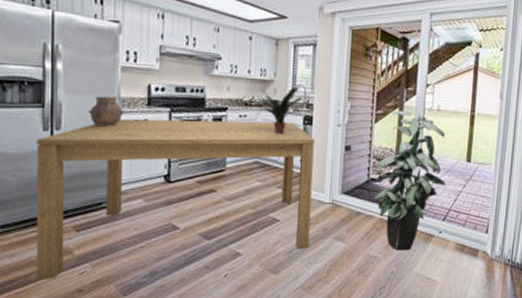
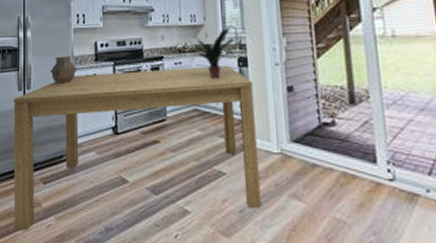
indoor plant: present [374,110,446,251] -> none [323,40,423,215]

